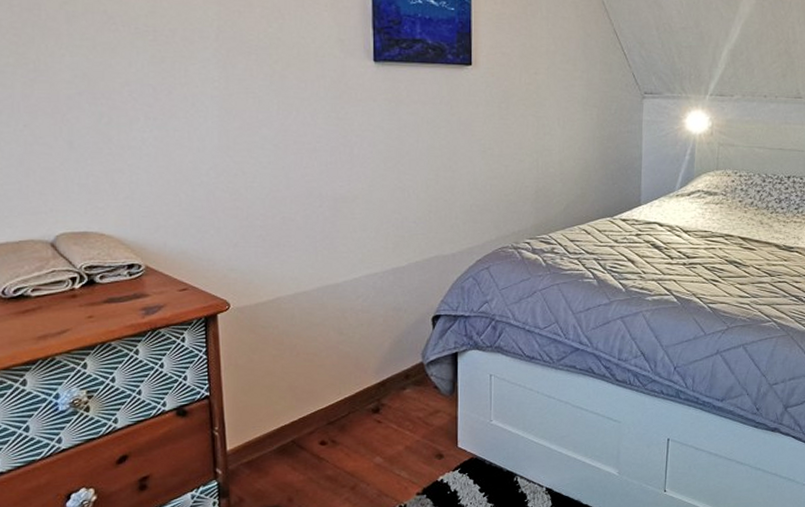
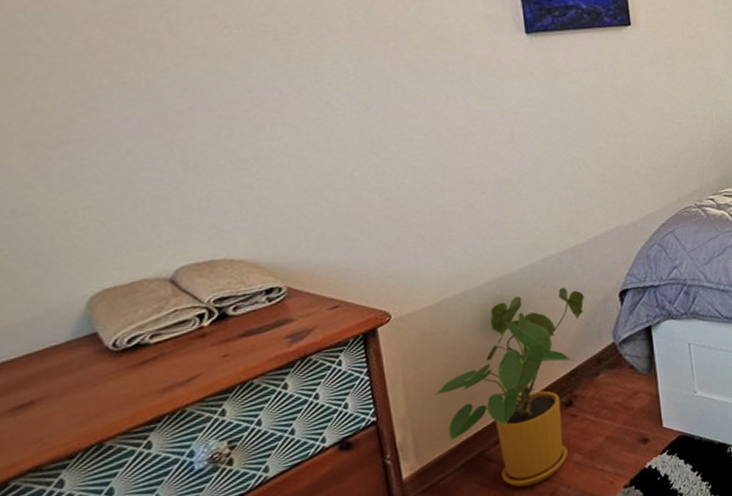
house plant: none [260,303,400,477] -> present [434,287,585,488]

